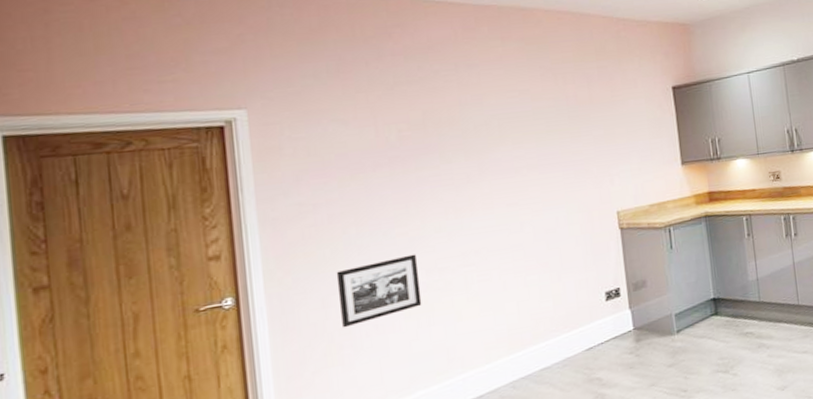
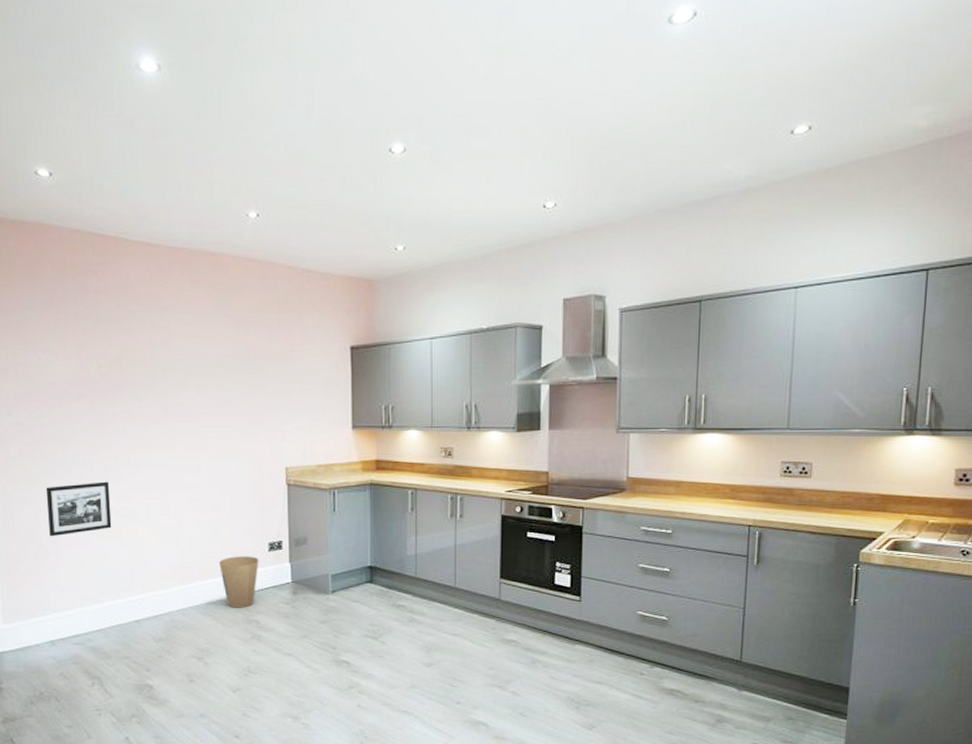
trash can: none [552,309,597,370] -> present [219,556,259,608]

